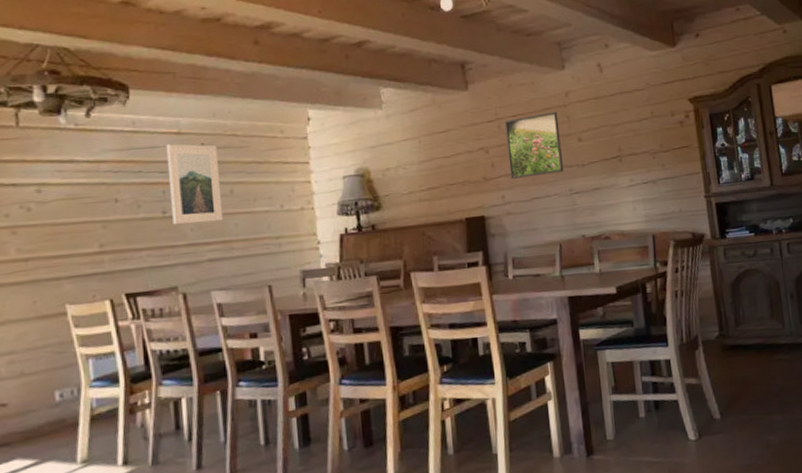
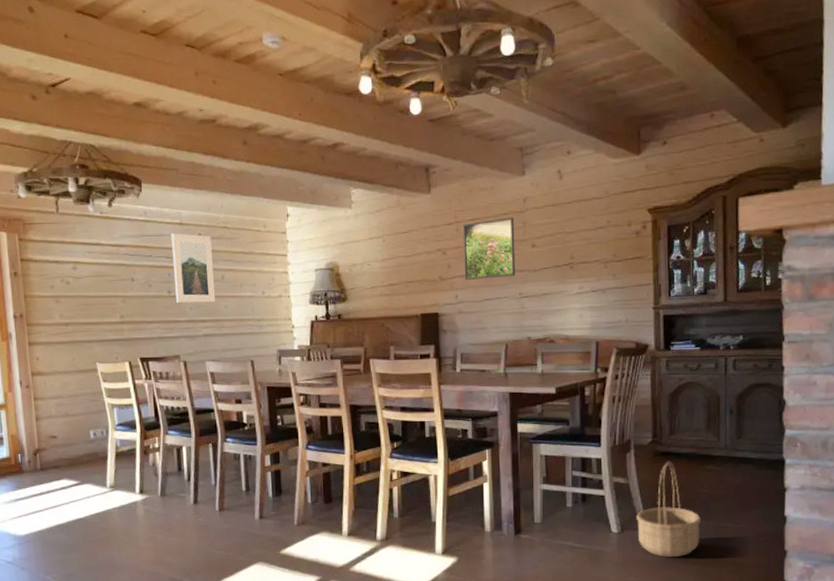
basket: none [713,355,778,461] -> present [636,462,701,557]

